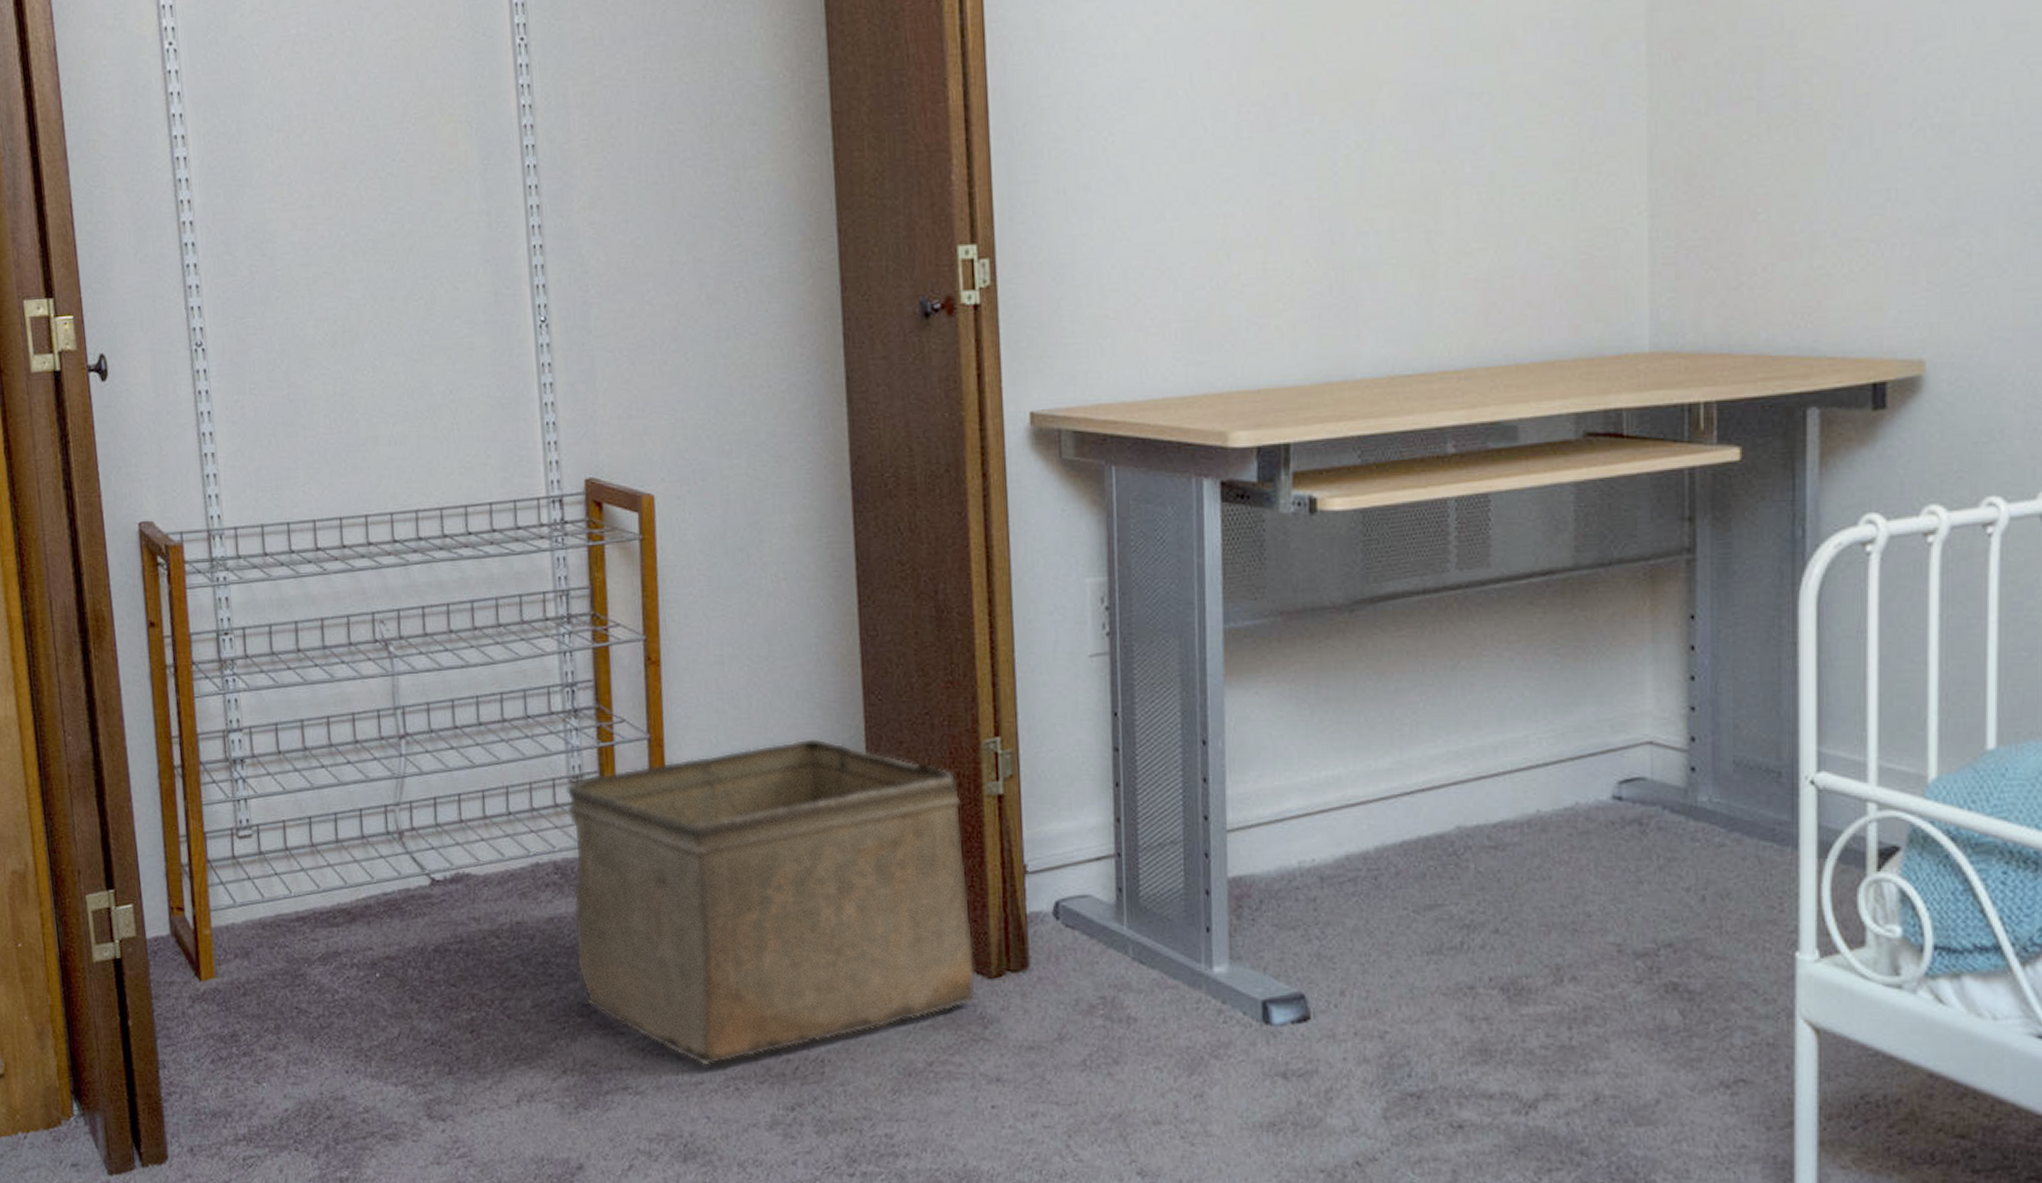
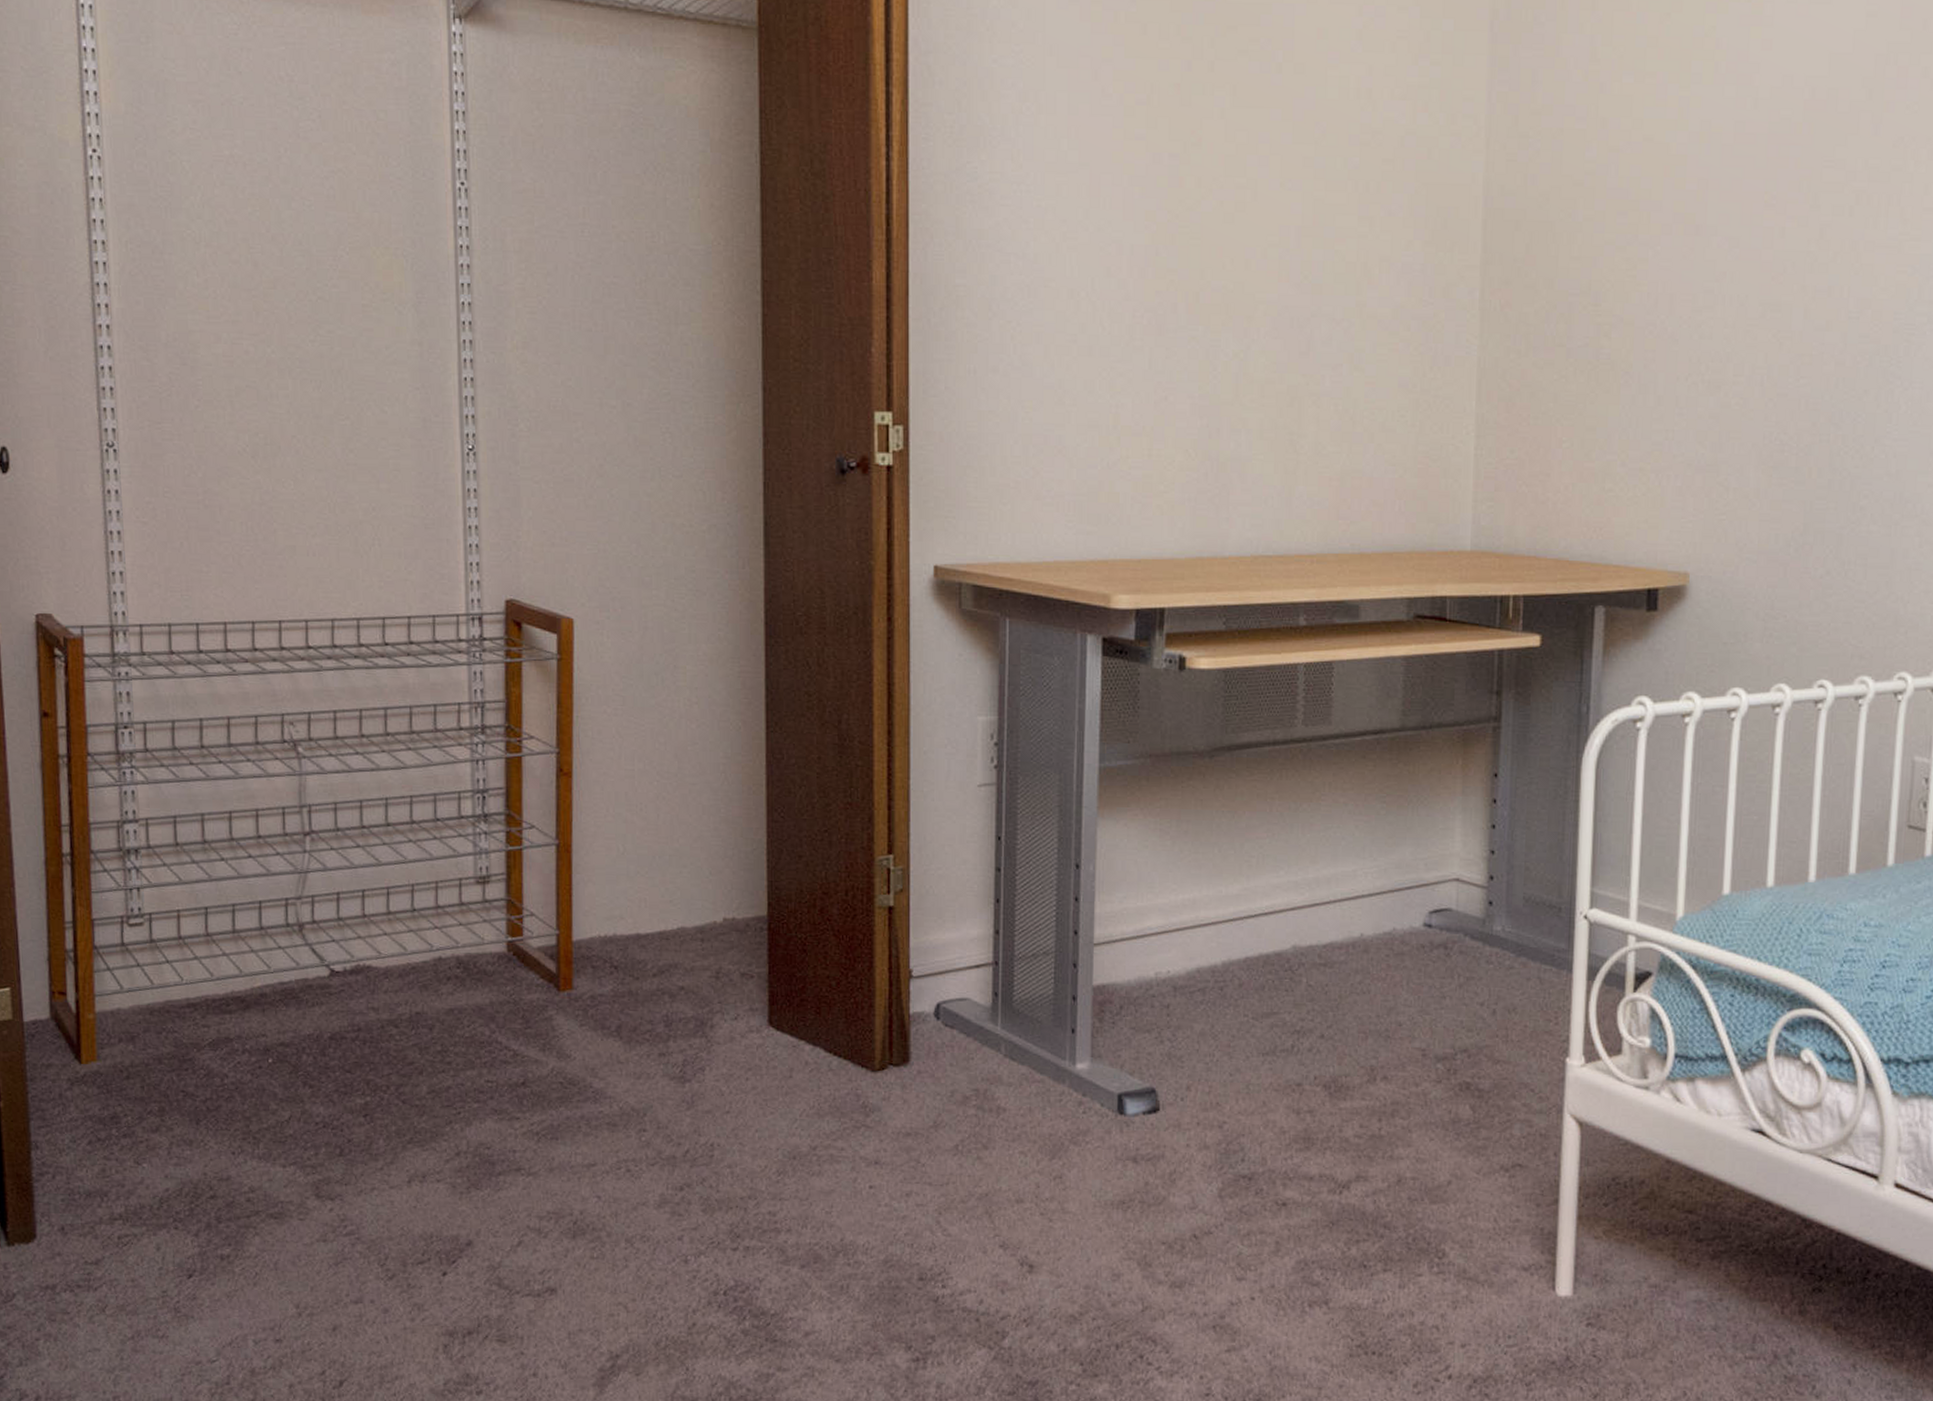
storage bin: present [565,737,976,1066] -> none [471,849,860,1149]

